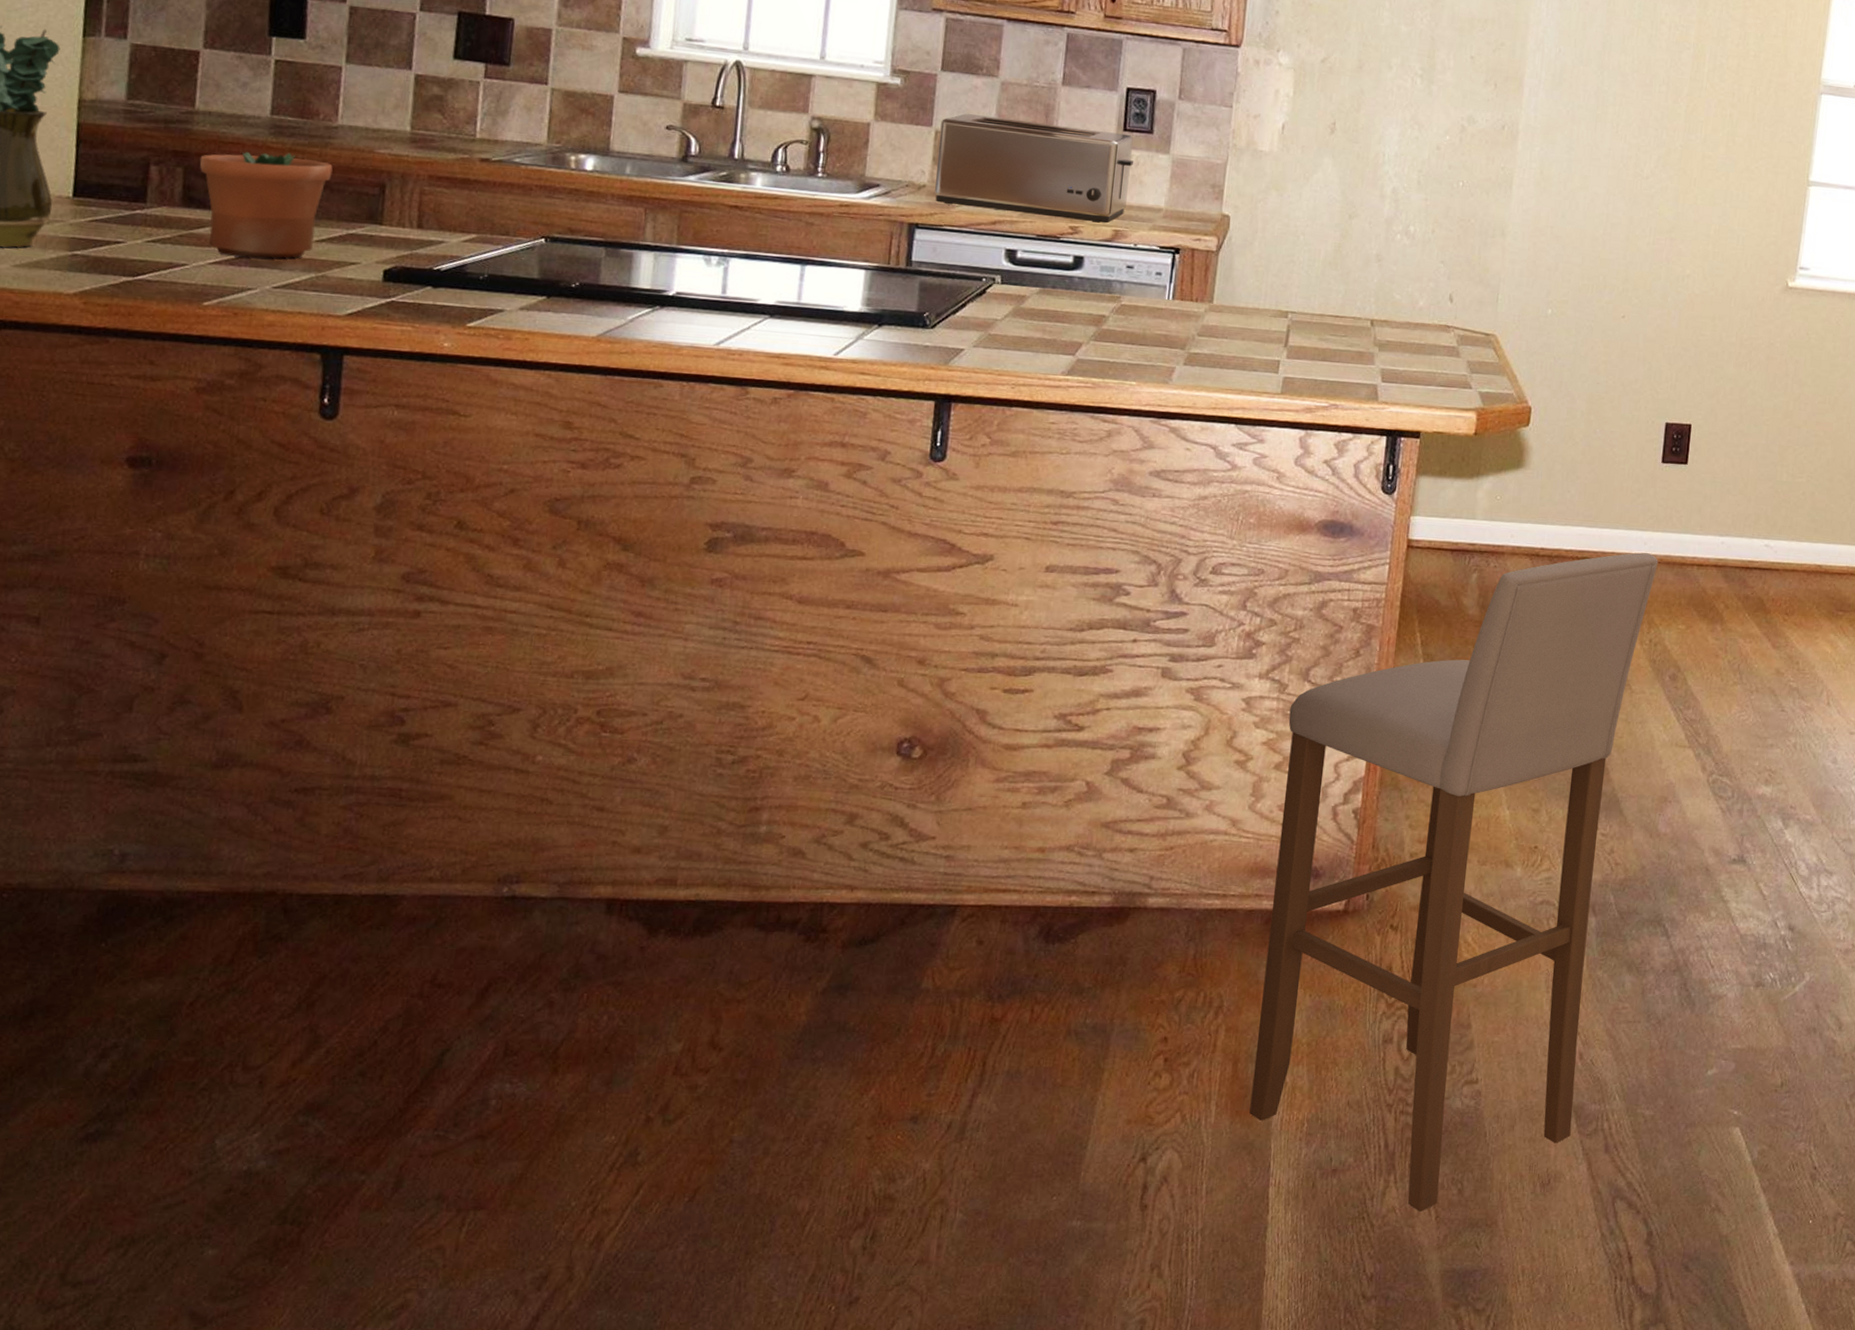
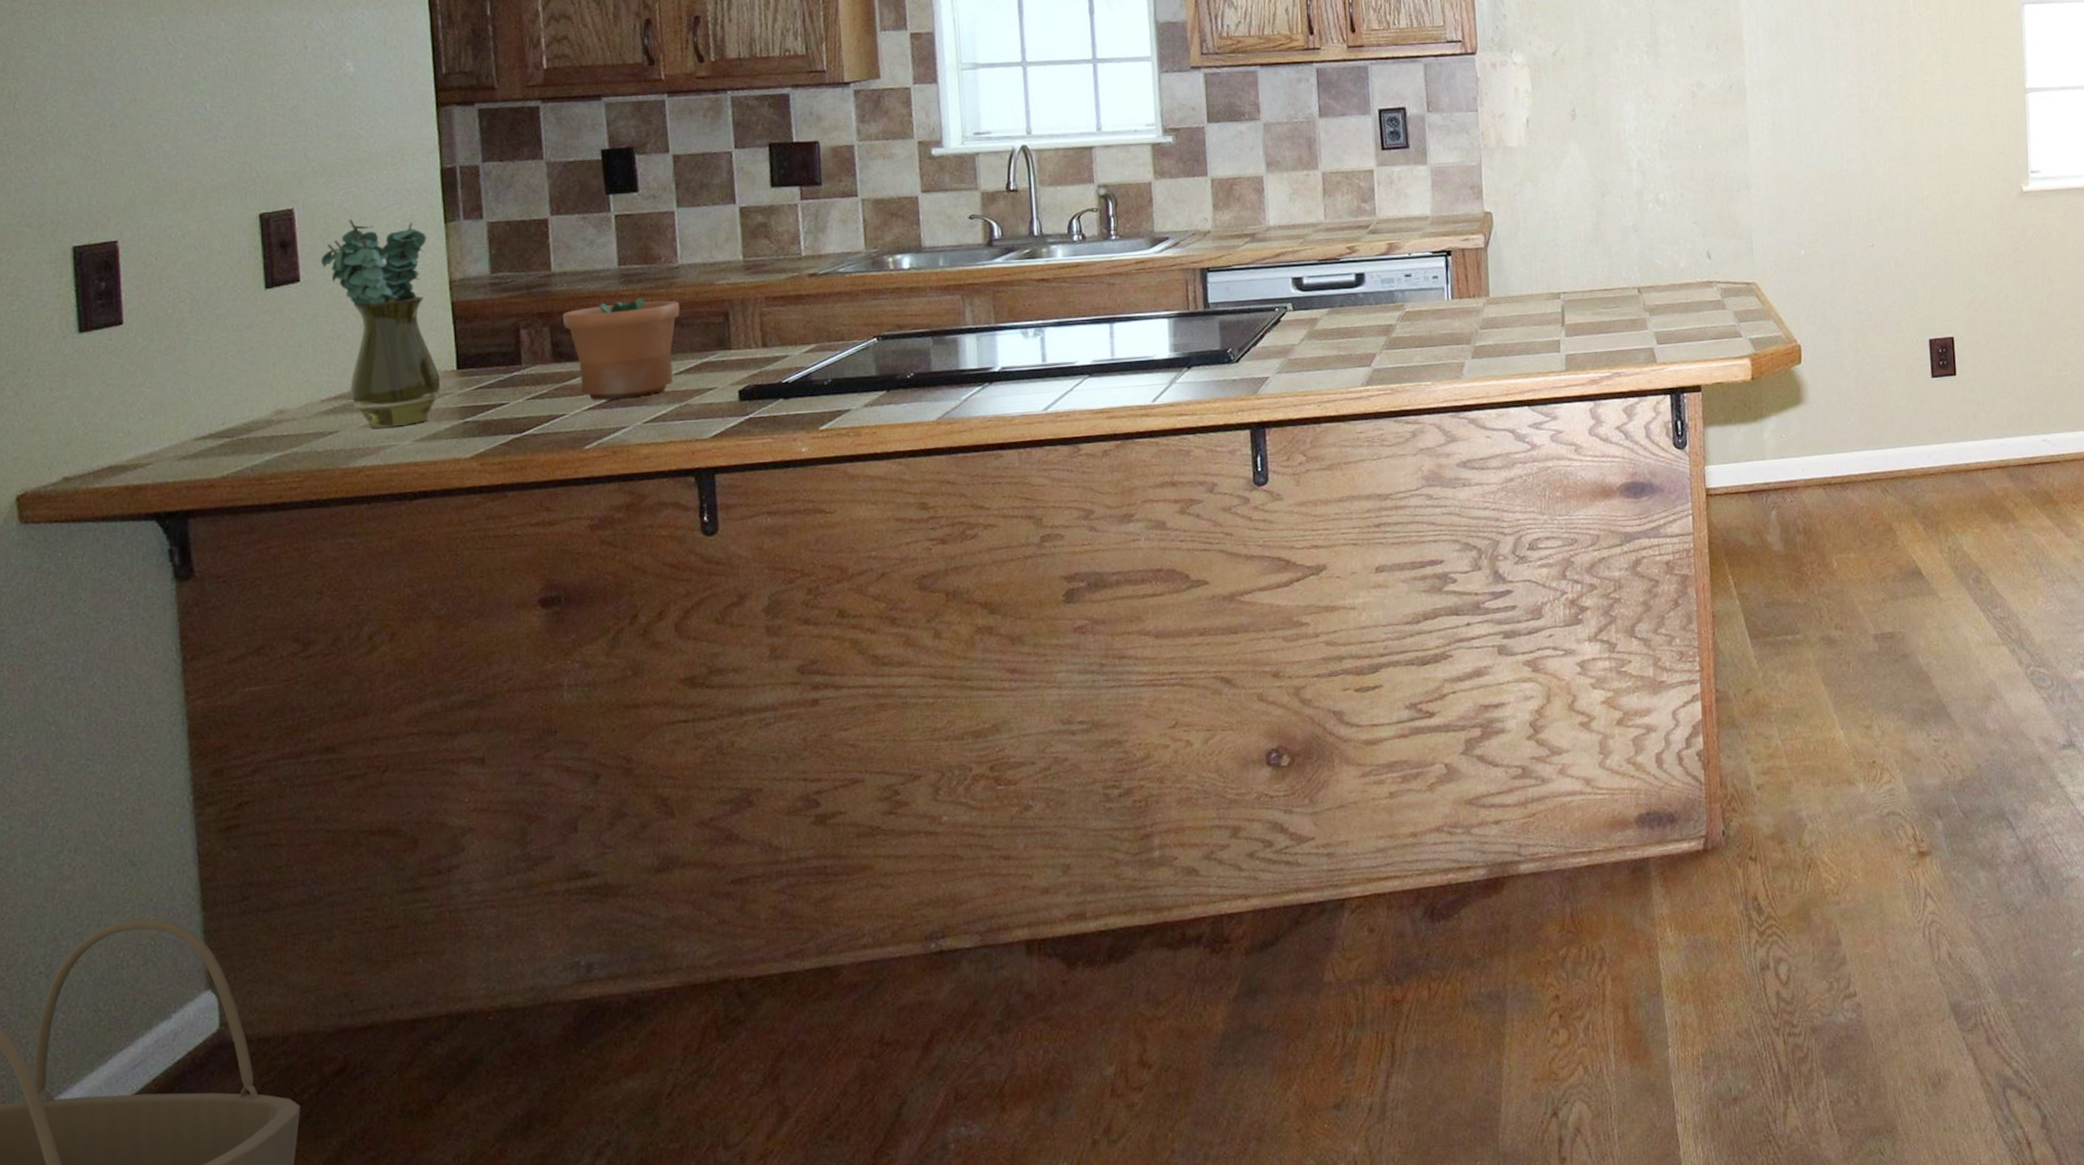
toaster: present [934,113,1134,224] -> none [1215,152,1396,246]
bar stool: present [1249,552,1658,1212] -> none [1622,465,1953,1128]

